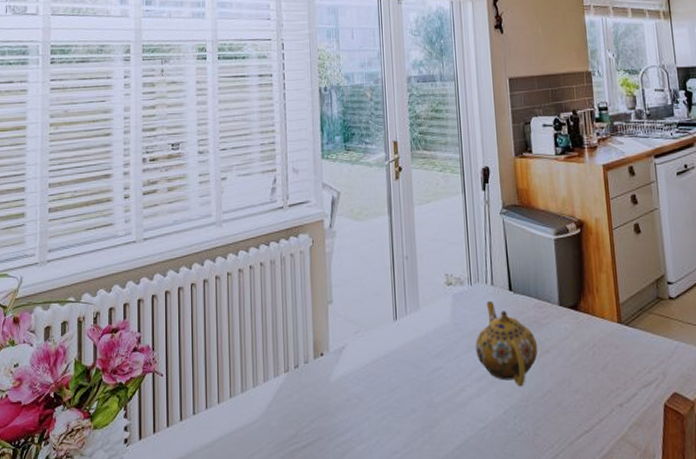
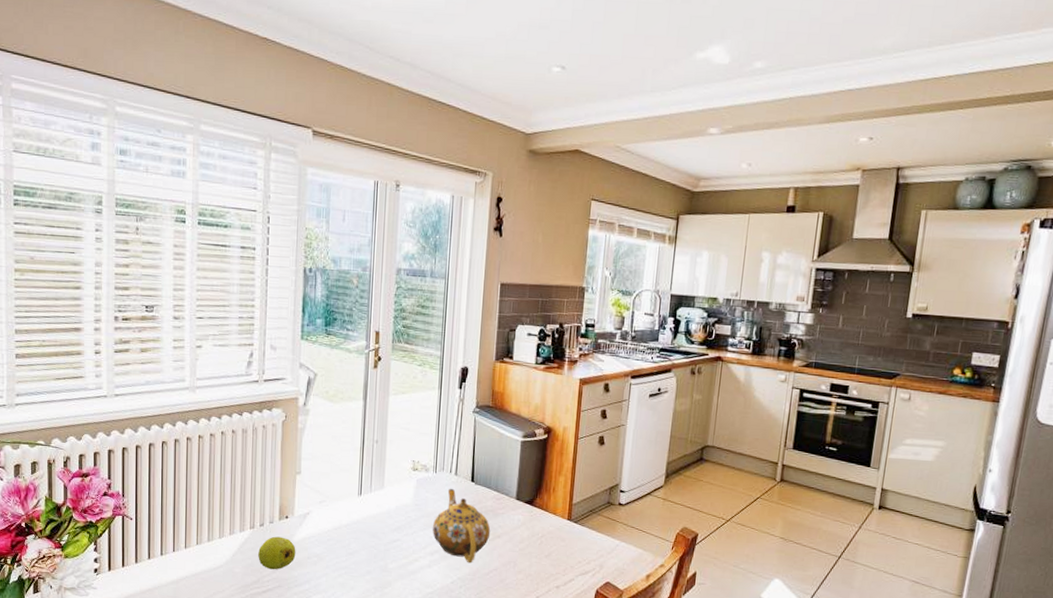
fruit: none [295,378,335,419] -> present [258,536,296,570]

